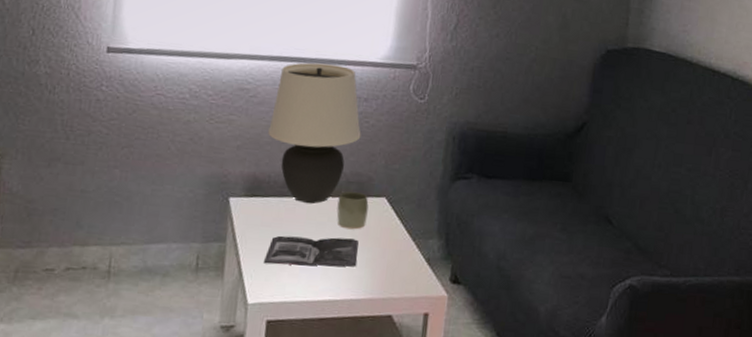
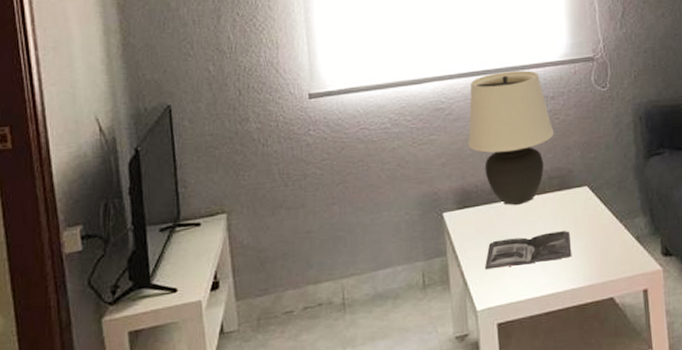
mug: present [336,191,369,230] -> none [543,185,574,223]

